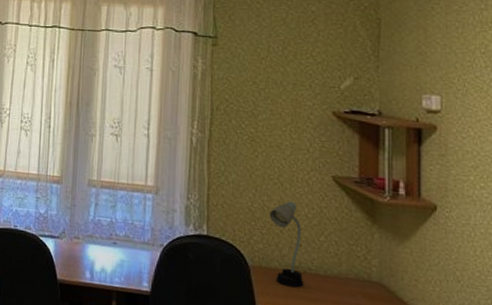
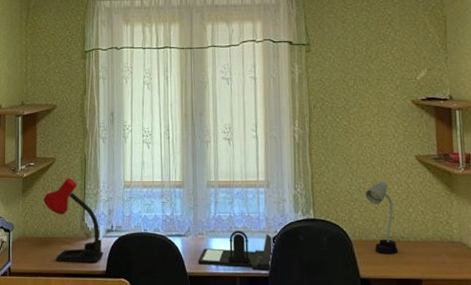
desk organizer: none [70,239,165,289] -> present [197,231,279,271]

